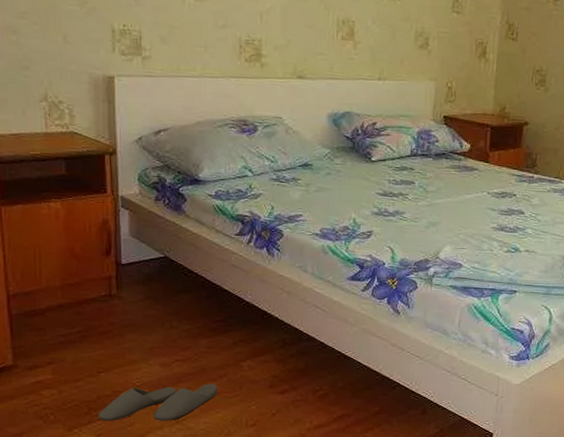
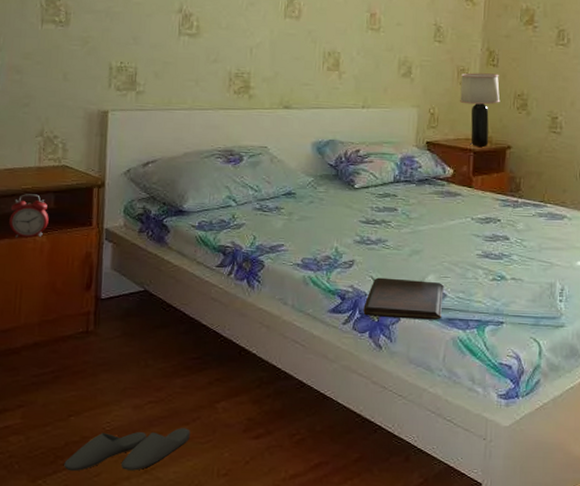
alarm clock: none [20,160,62,204] -> present [9,194,49,238]
book: none [381,248,460,289] -> present [363,277,444,320]
table lamp: none [478,46,519,122] -> present [460,72,501,147]

